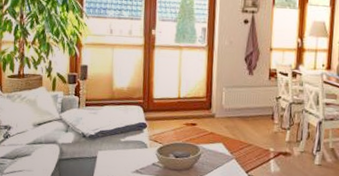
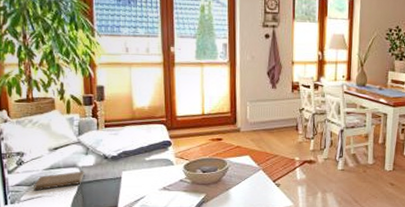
book: none [16,148,63,165] -> present [34,171,85,191]

